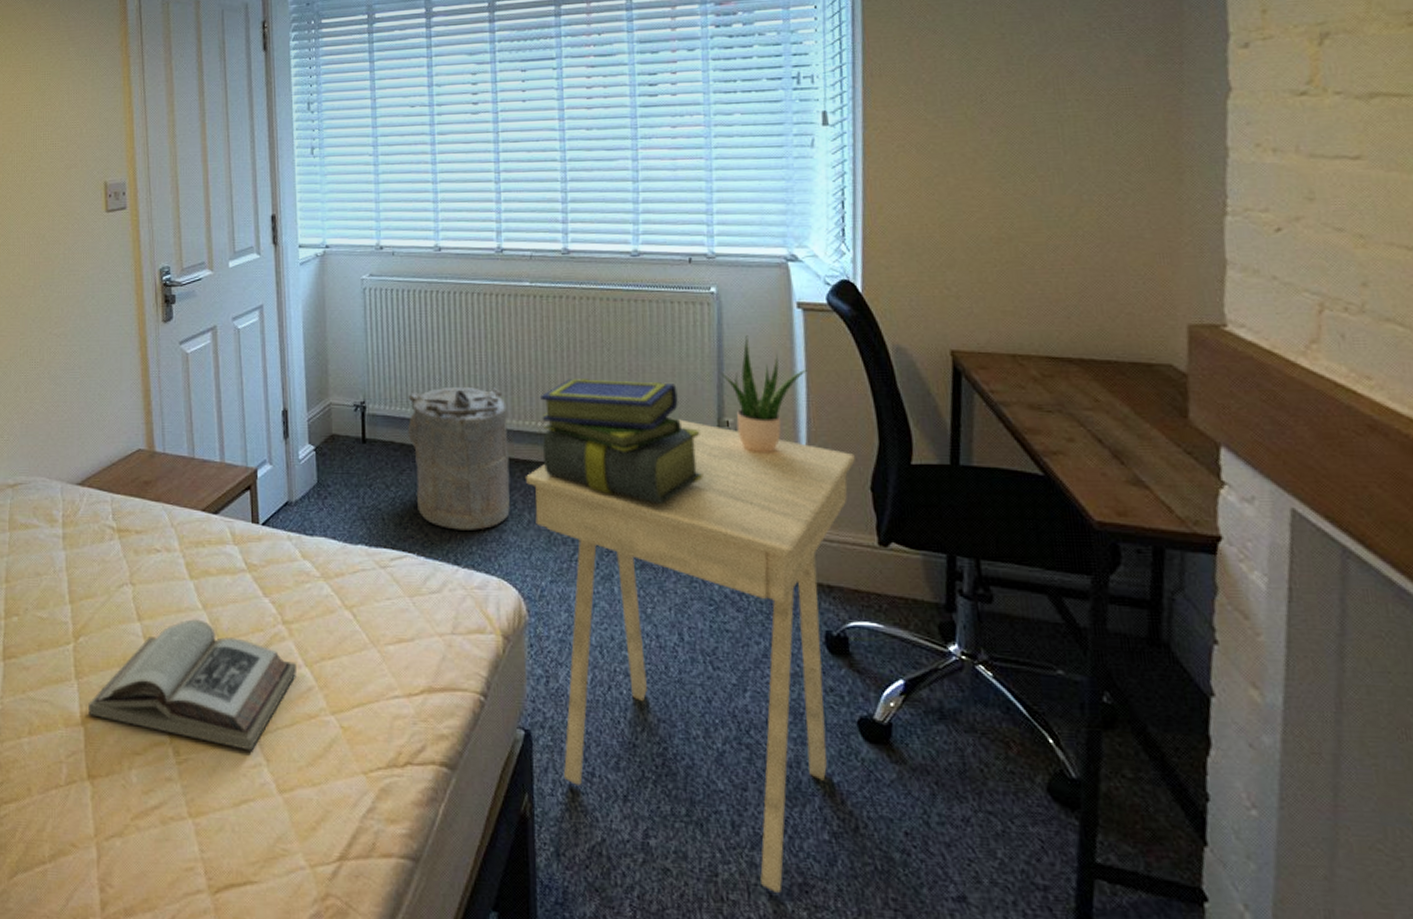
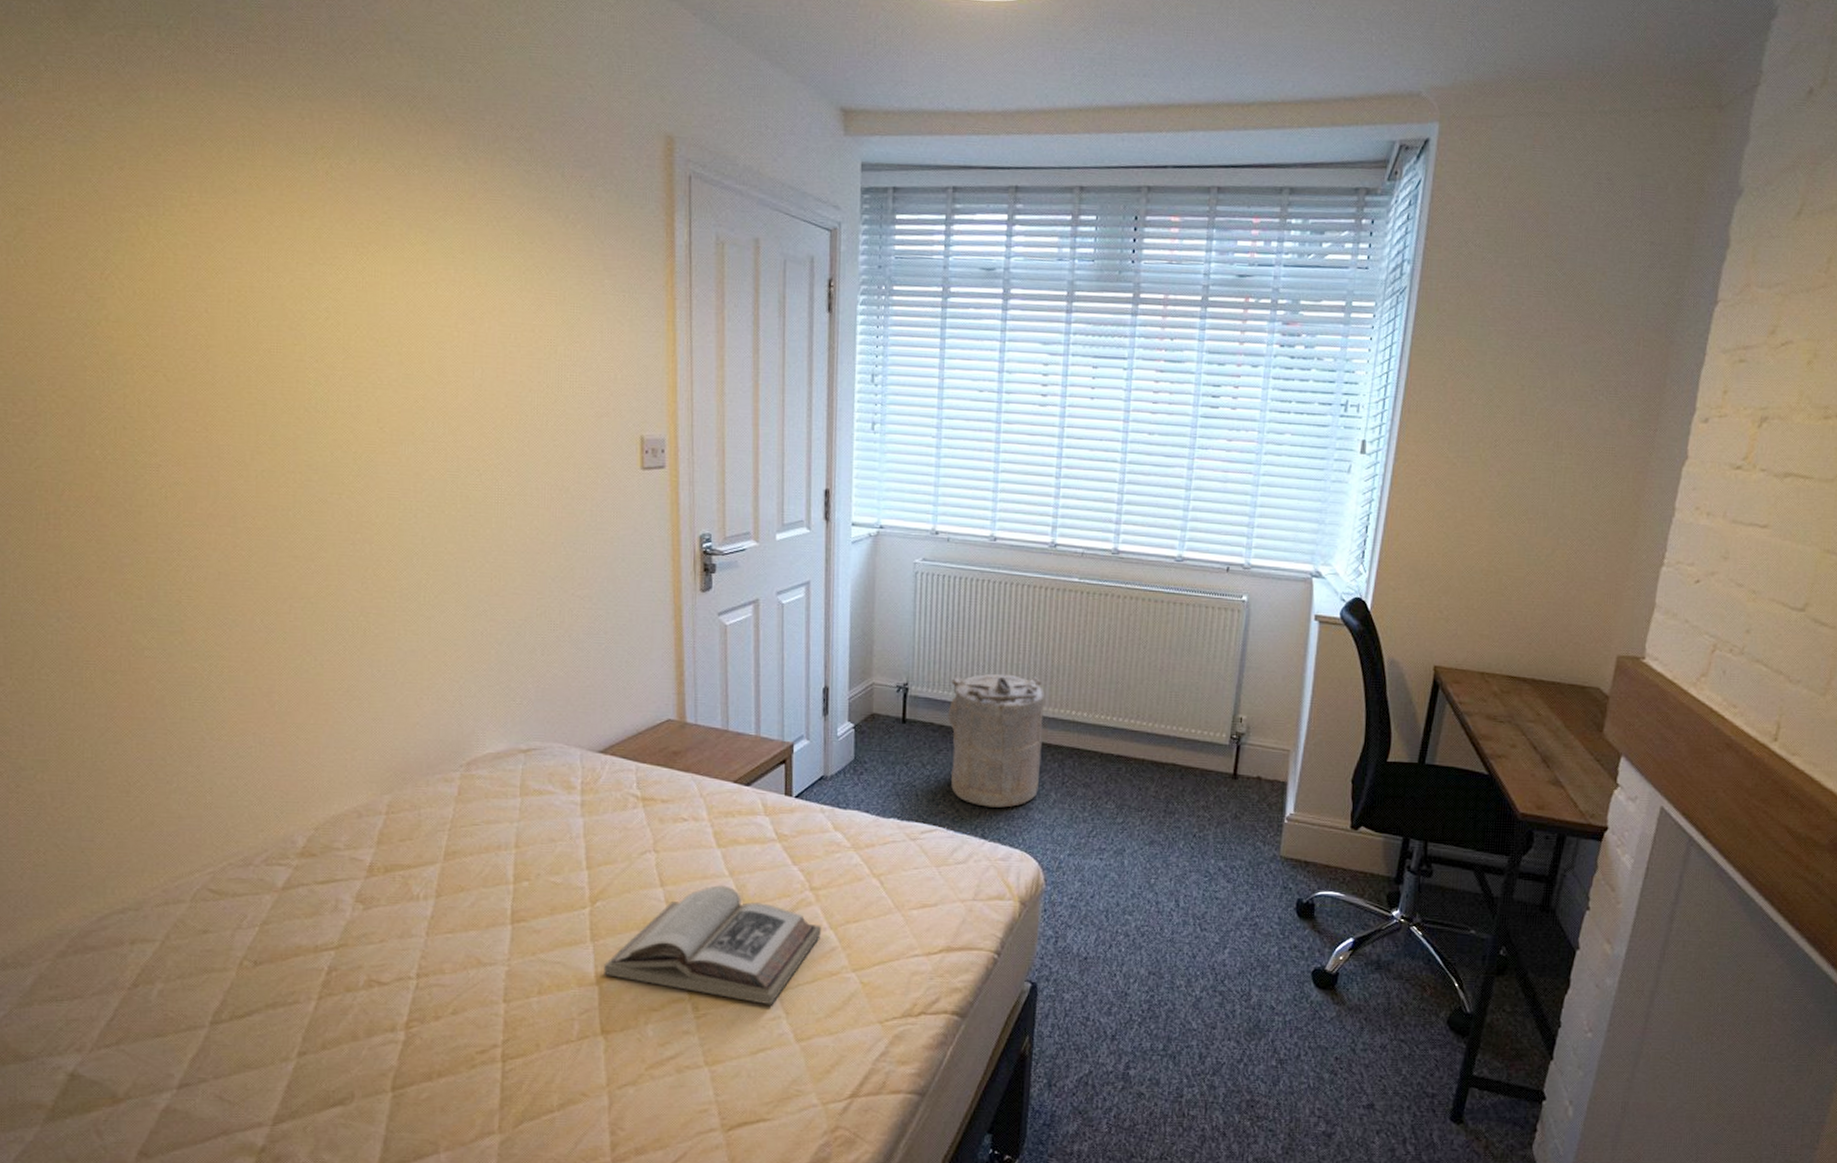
side table: present [526,419,855,893] -> none [1056,714,1343,1108]
stack of books: present [541,377,703,505] -> none [1073,671,1216,790]
potted plant: present [720,335,809,454] -> none [1241,642,1316,748]

